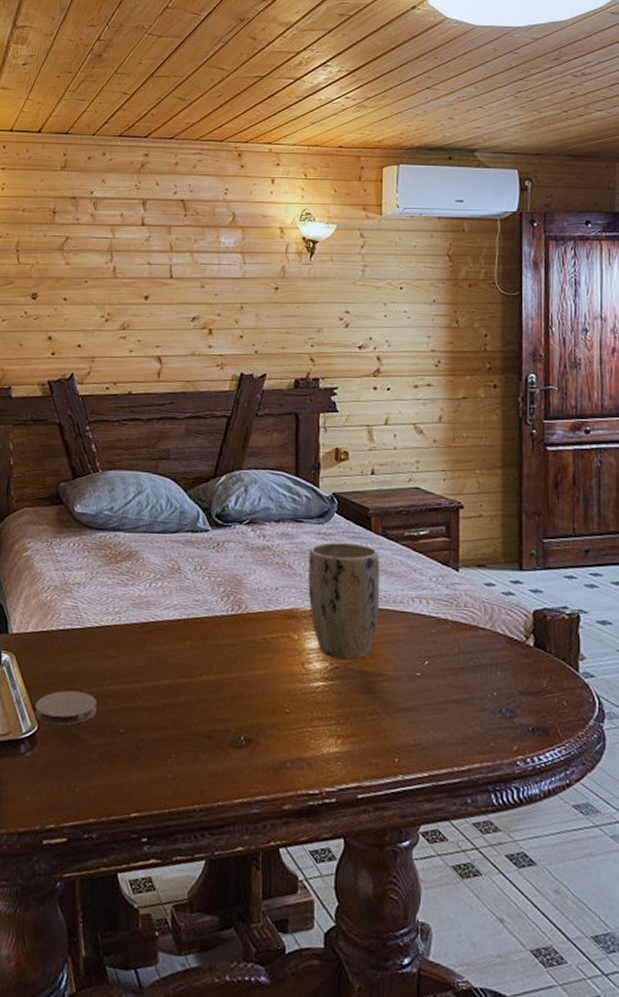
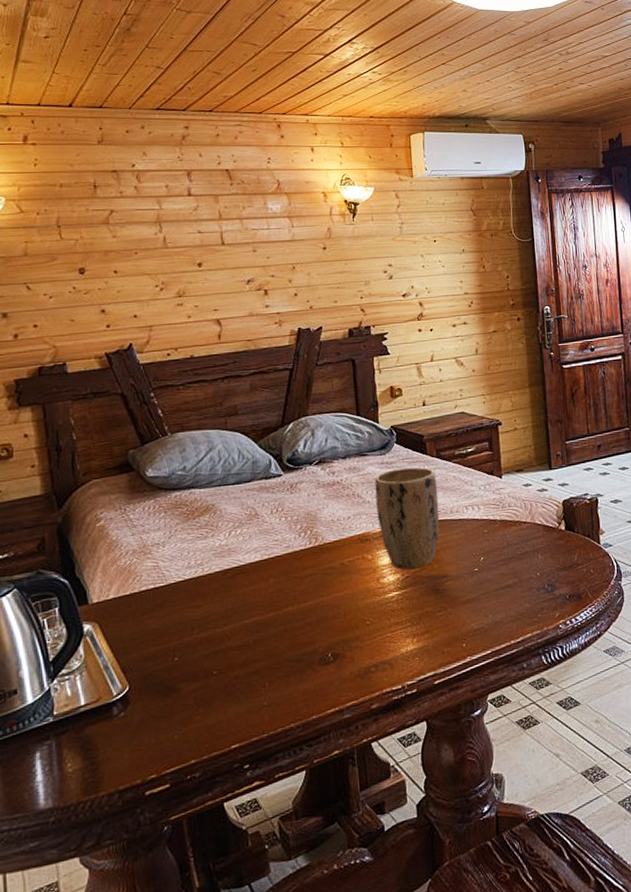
coaster: present [35,690,98,726] -> none [125,644,189,683]

